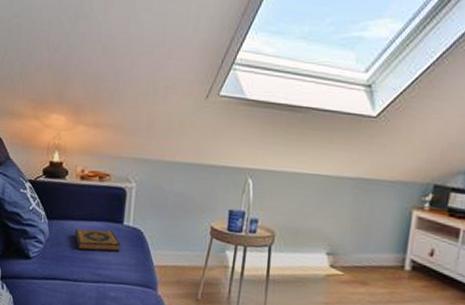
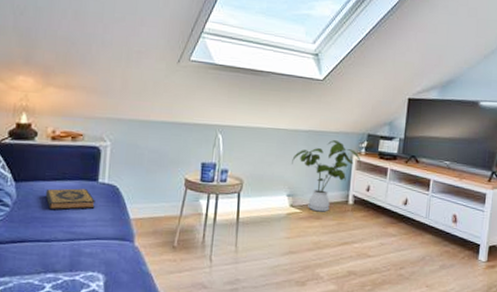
house plant: none [333,191,424,278] -> present [292,140,361,212]

